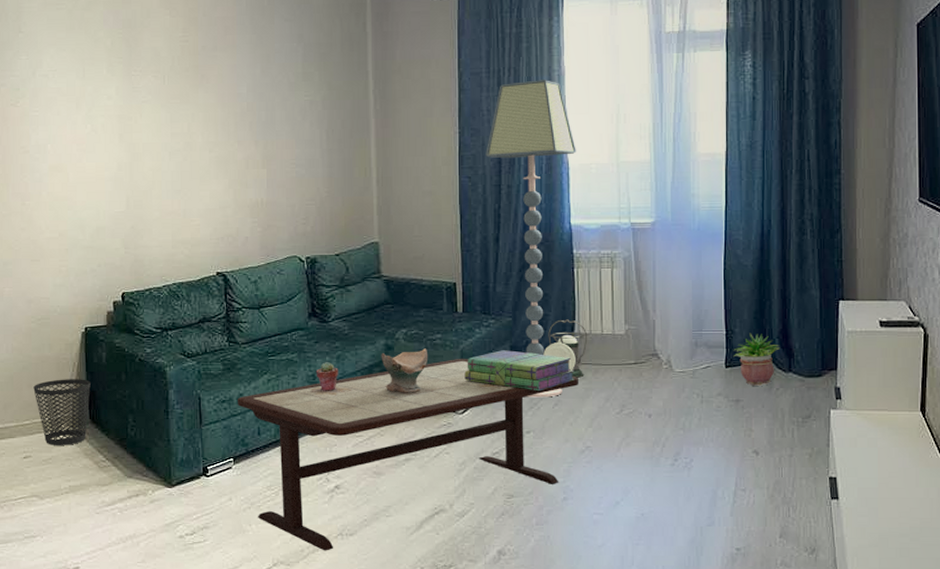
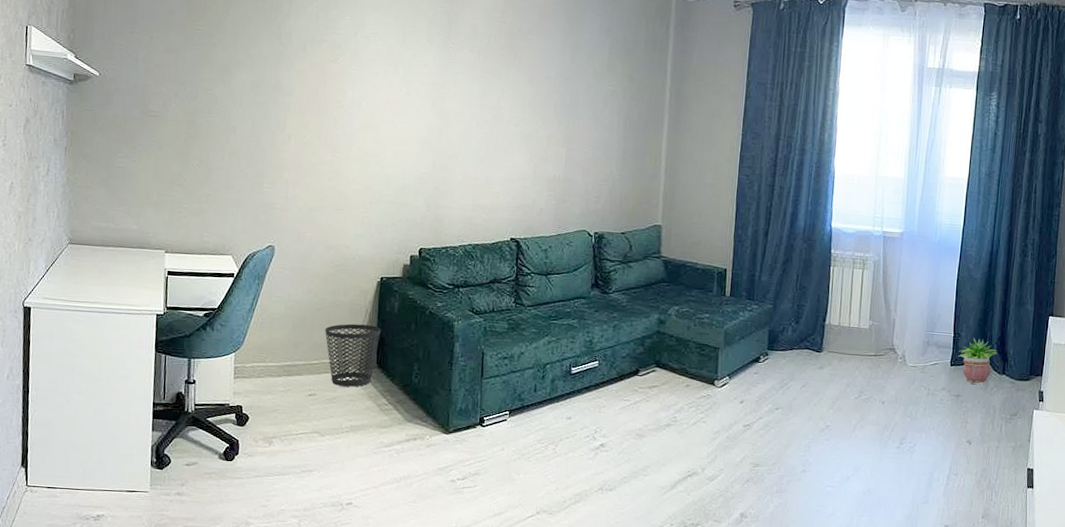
coffee table: present [238,359,578,551] -> none [518,337,825,504]
potted succulent: present [315,362,339,391] -> none [593,330,614,357]
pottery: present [381,348,428,393] -> none [653,325,696,365]
stack of books: present [464,350,575,391] -> none [726,333,823,373]
floor lamp: present [486,80,576,398] -> none [763,96,843,379]
lantern: present [543,319,588,378] -> none [797,310,837,364]

